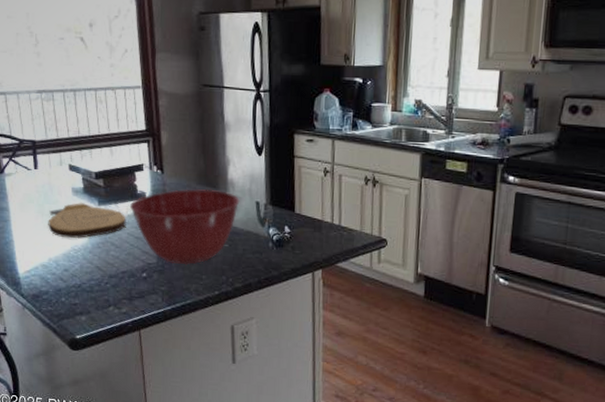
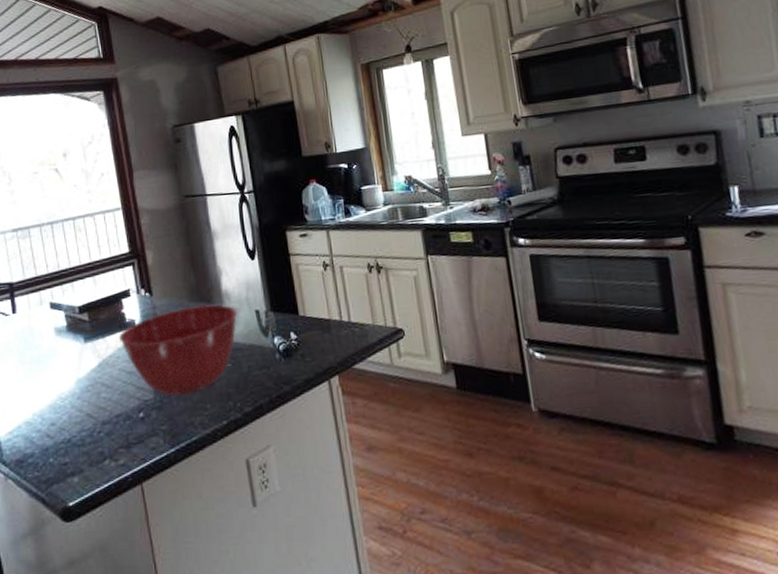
cutting board: present [48,203,126,238] -> none [30,343,117,386]

